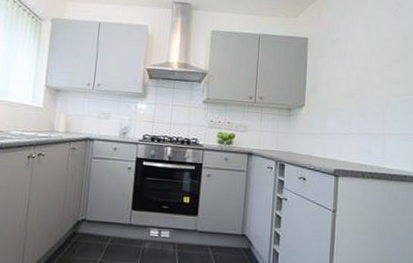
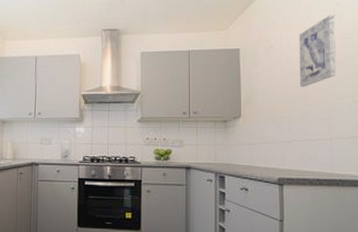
wall art: none [360,14,397,82] -> present [299,14,337,87]

